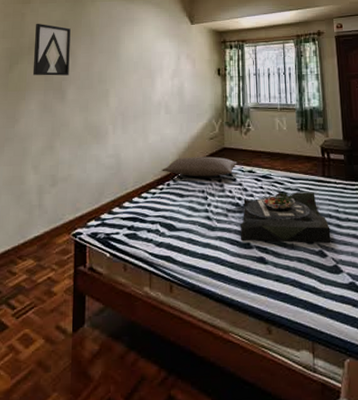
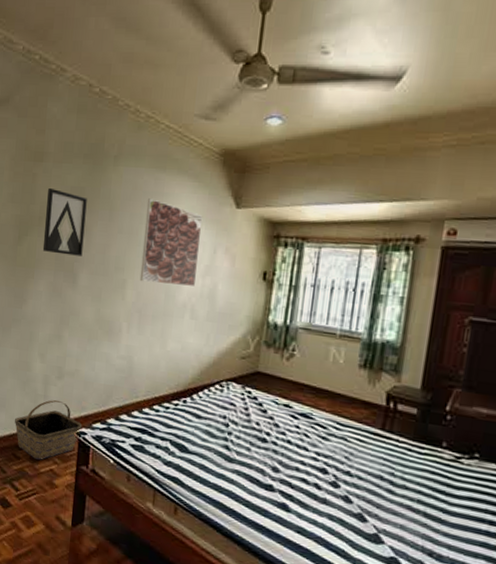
basket: none [10,206,77,271] -> present [15,399,82,460]
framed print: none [120,24,167,90] -> present [139,198,203,286]
pillow: present [162,156,238,177] -> none [179,373,272,404]
serving tray: present [241,192,331,243] -> none [263,434,379,508]

